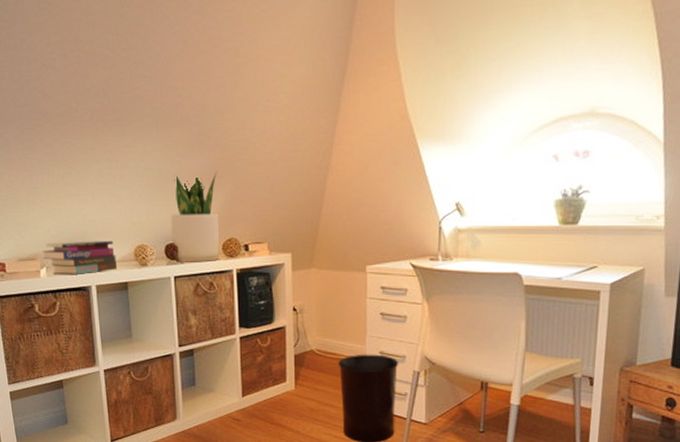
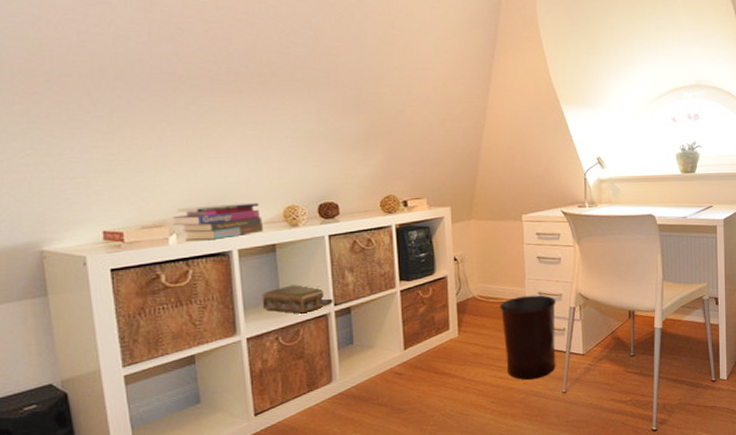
decorative box: none [116,323,178,352] -> present [262,284,333,314]
planter: present [170,171,220,262] -> none [324,132,378,221]

